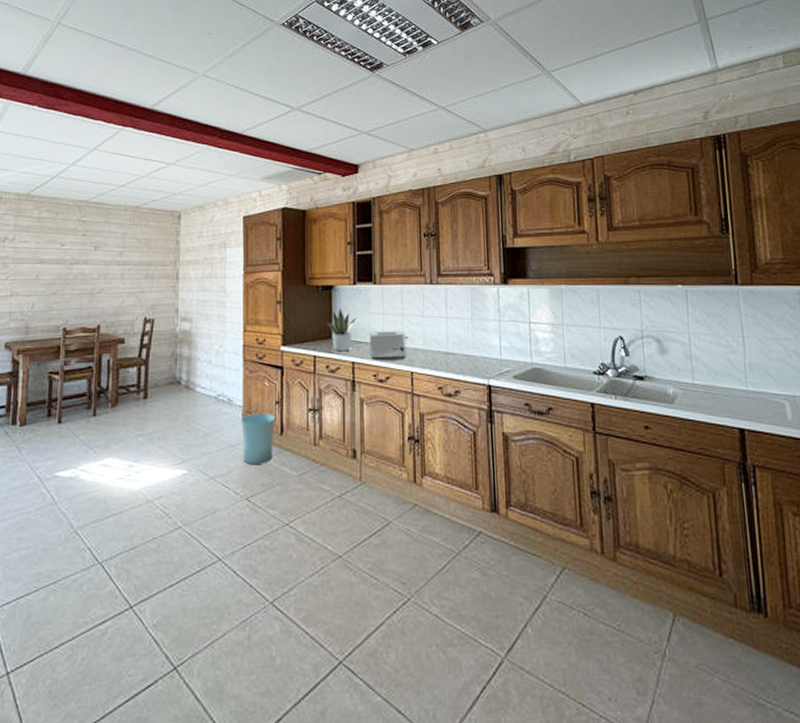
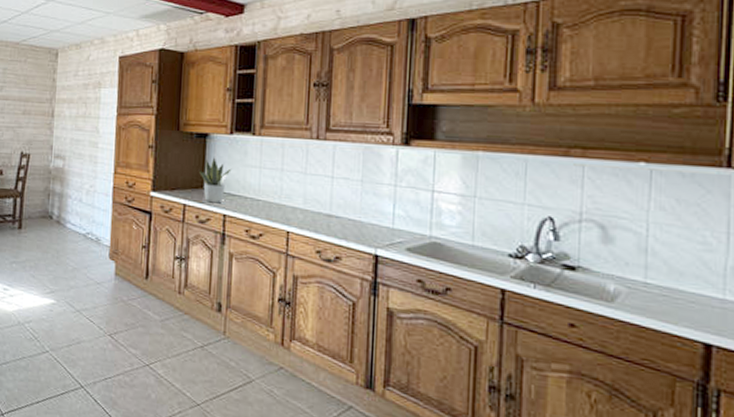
waste bin: present [240,413,275,464] -> none [107,254,141,305]
toaster: present [369,330,409,360] -> none [243,185,288,218]

